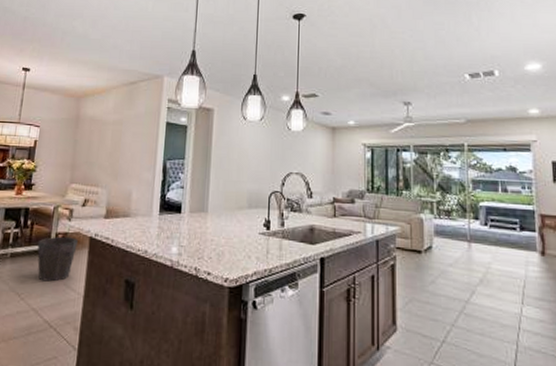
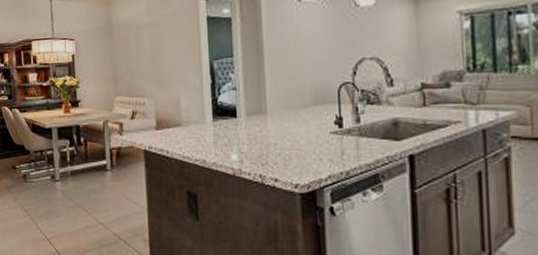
waste bin: present [37,236,78,282] -> none [93,151,133,197]

